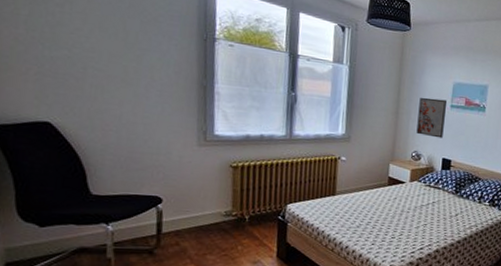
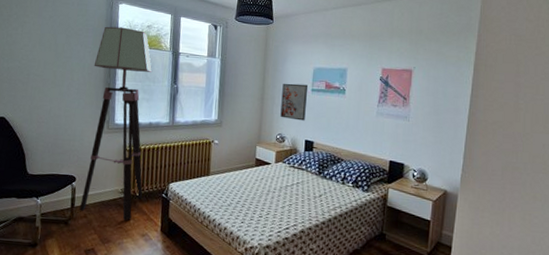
floor lamp: none [168,14,264,248] -> present [79,26,153,221]

